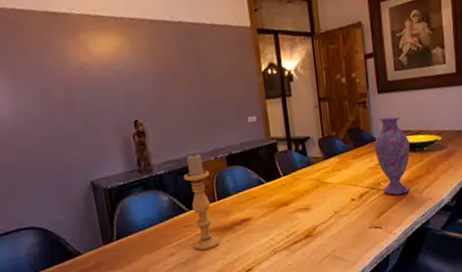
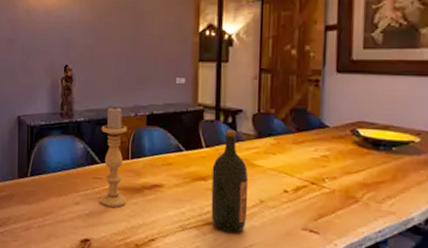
wine bottle: none [291,156,327,246] -> present [211,130,249,233]
vase: present [374,116,410,195] -> none [323,101,372,199]

